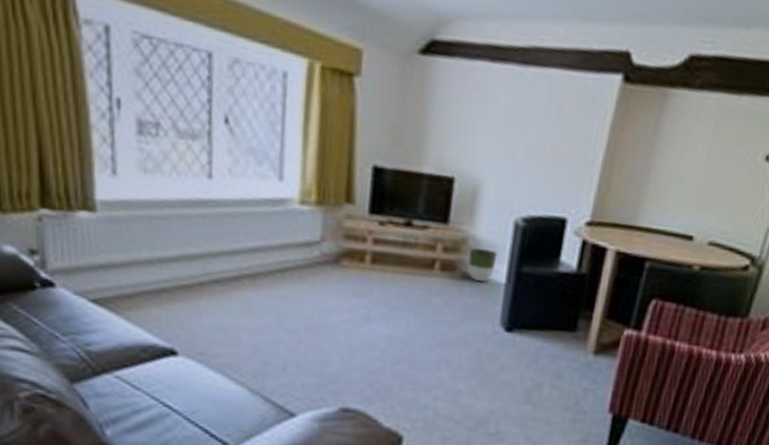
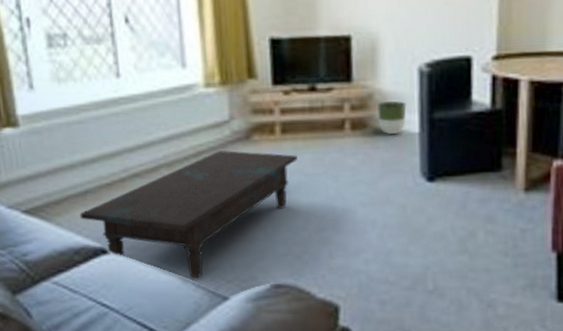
coffee table: none [152,269,384,392] -> present [80,149,298,278]

